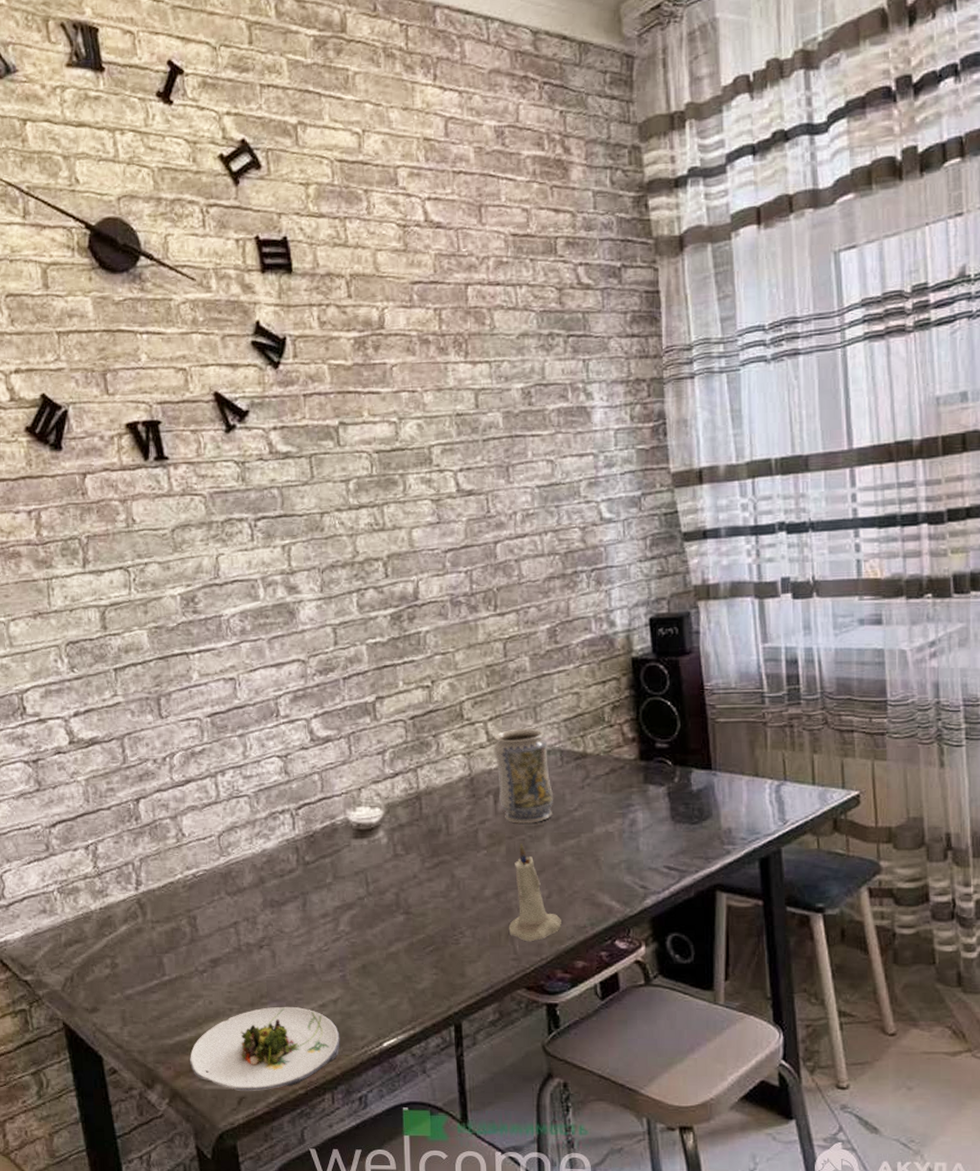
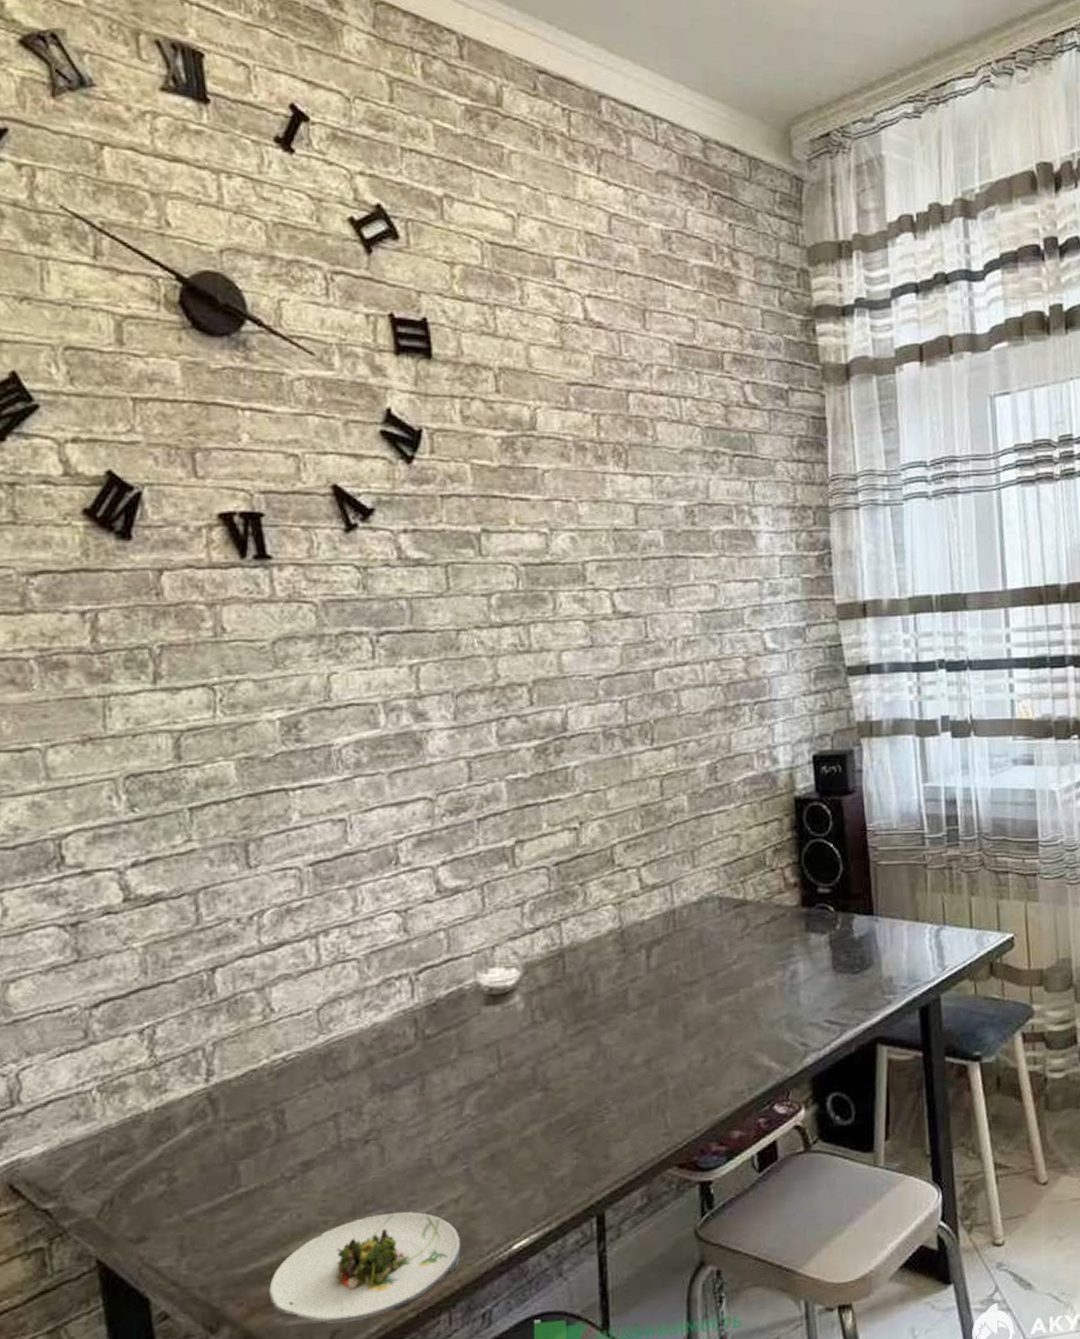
vase: present [493,728,554,824] -> none [646,874,712,981]
candle: present [508,842,561,942] -> none [659,1001,717,1113]

